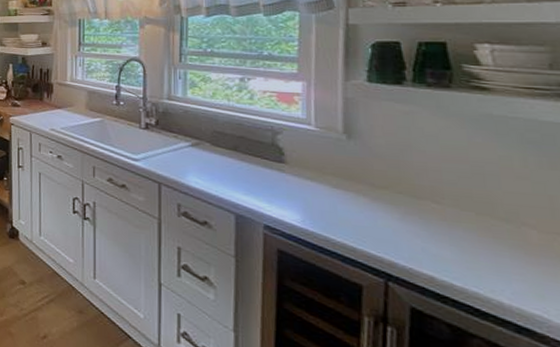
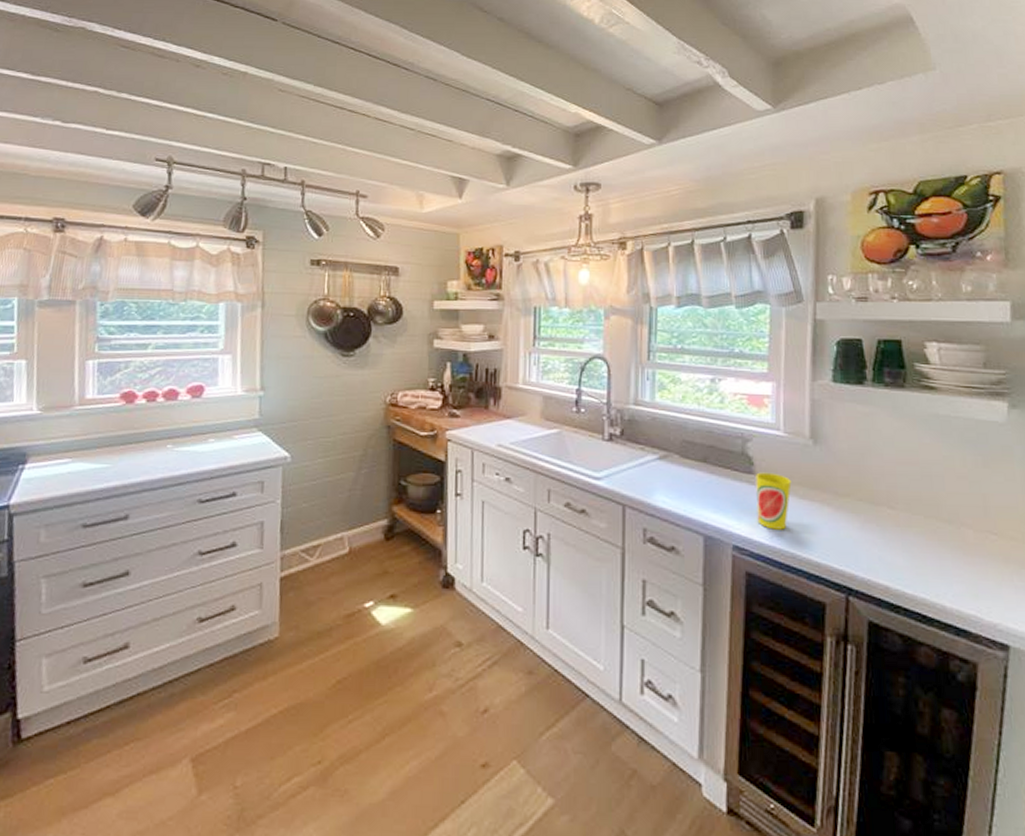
cup: none [286,162,324,215] -> present [756,472,792,530]

